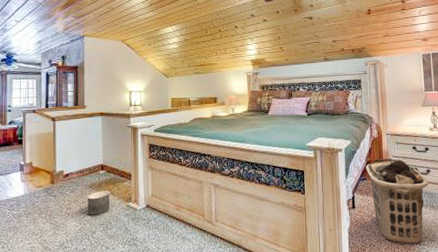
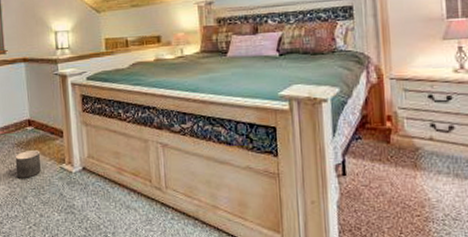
clothes hamper: present [366,158,428,245] -> none [361,111,451,224]

